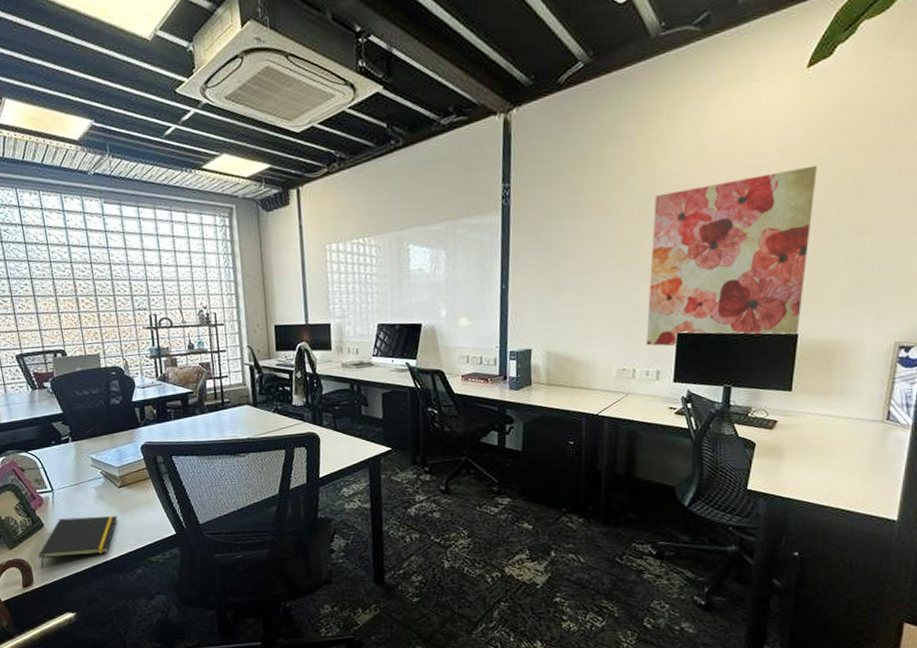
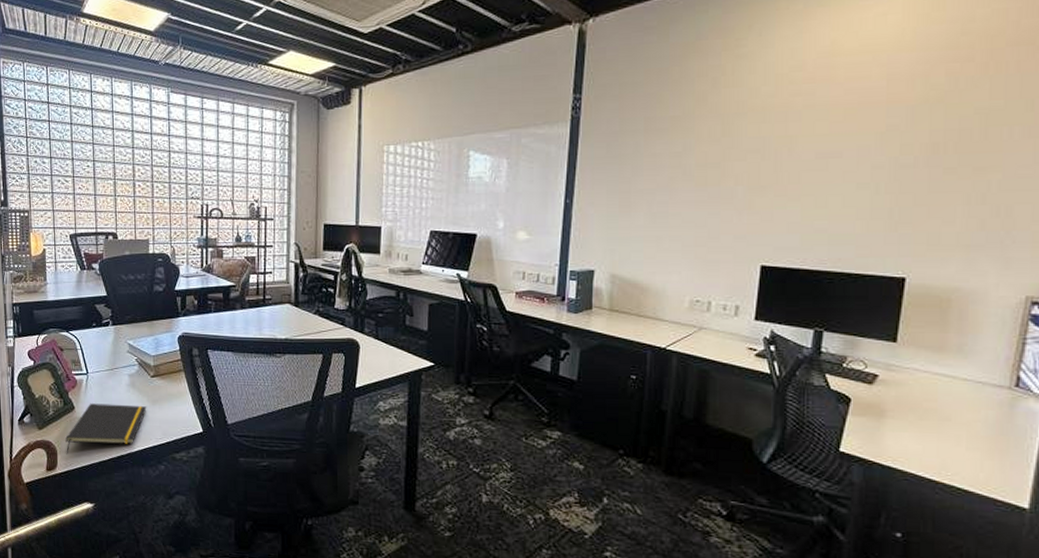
wall art: present [646,165,817,347] -> none [725,92,932,280]

